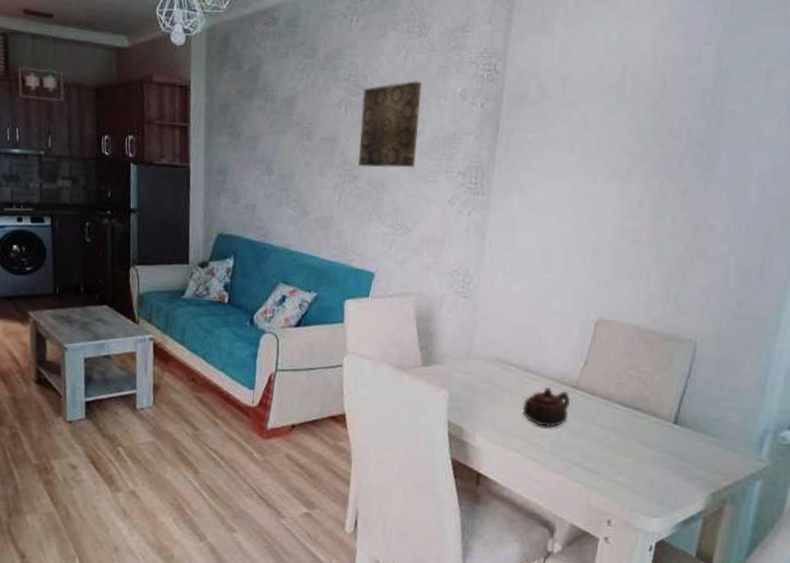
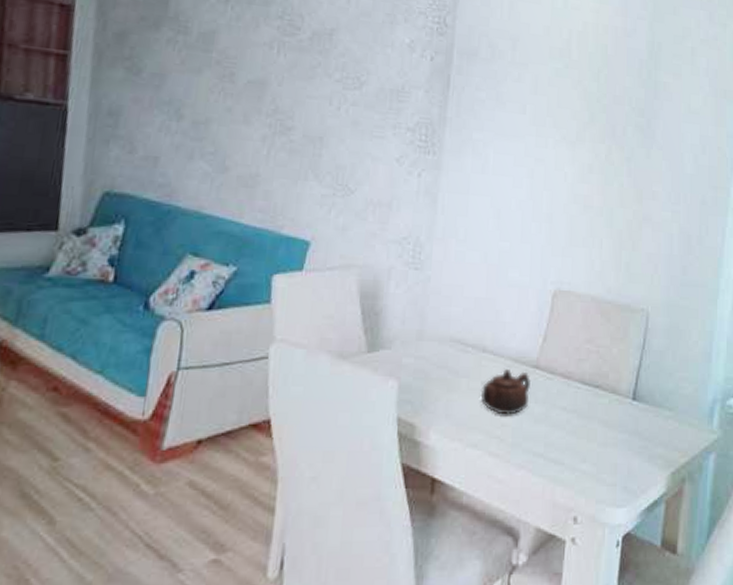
wall art: present [358,81,423,168] -> none [292,26,367,121]

